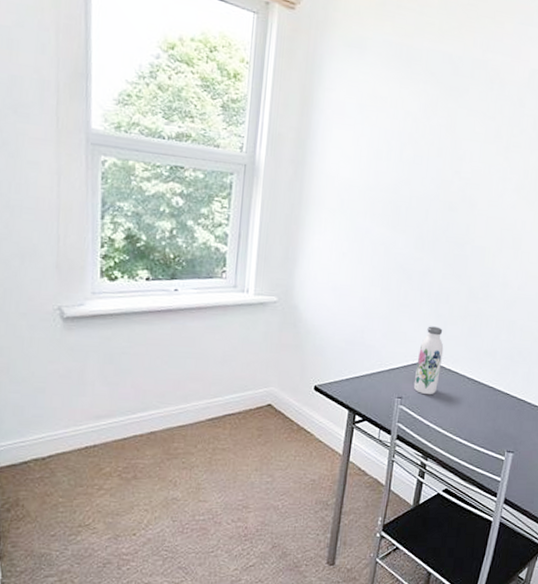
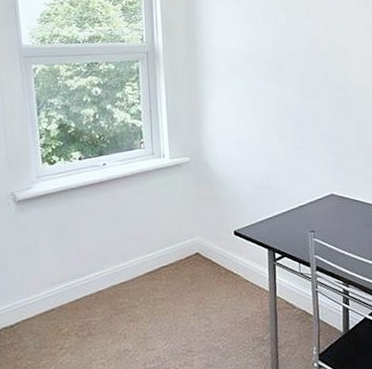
water bottle: present [413,326,444,395] -> none [322,162,345,226]

